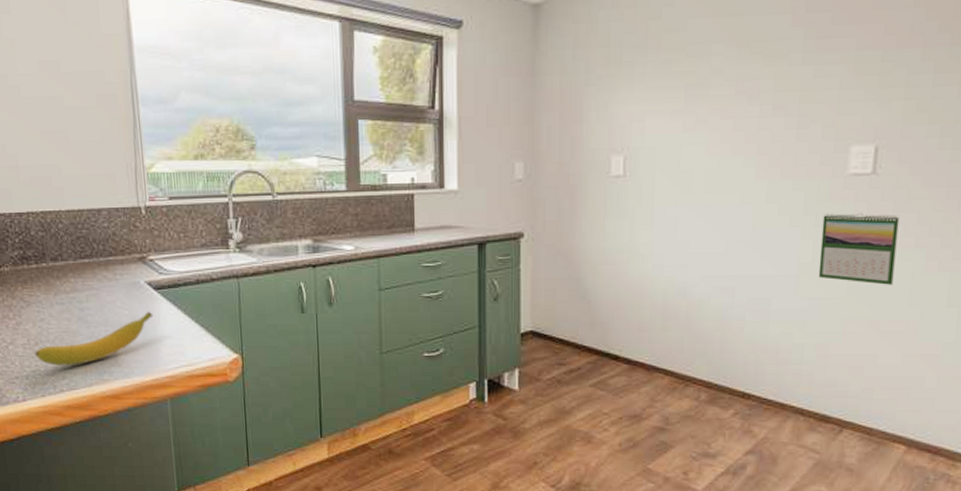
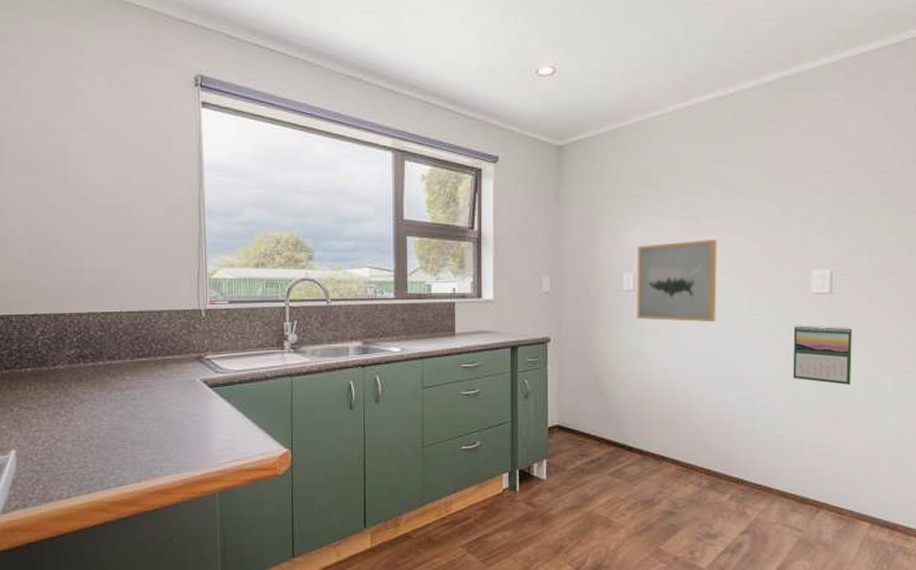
banana: present [35,311,153,367] -> none [84,408,207,463]
wall art: none [627,112,730,212] -> present [637,240,718,322]

